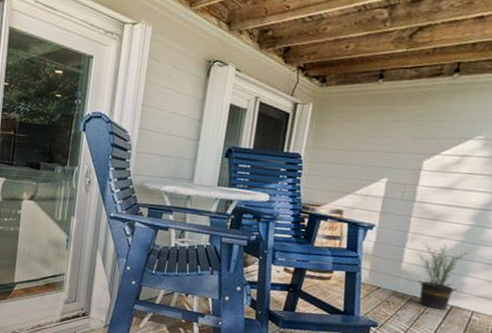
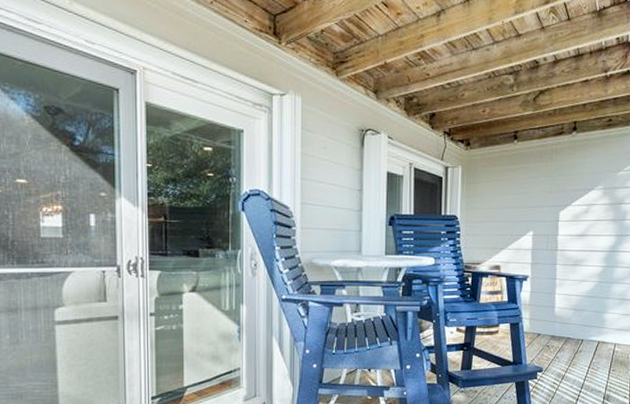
potted plant: present [418,242,473,311] -> none [567,286,608,347]

